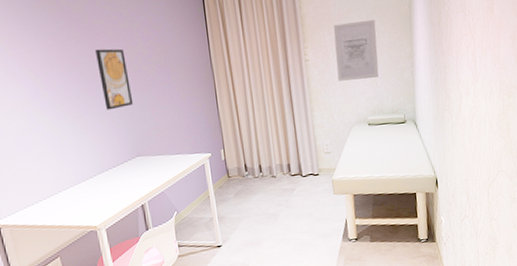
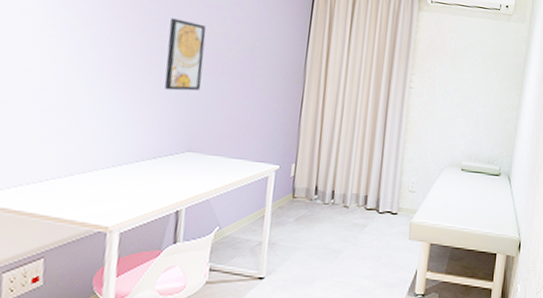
wall art: present [333,19,379,81] -> none [439,58,489,123]

